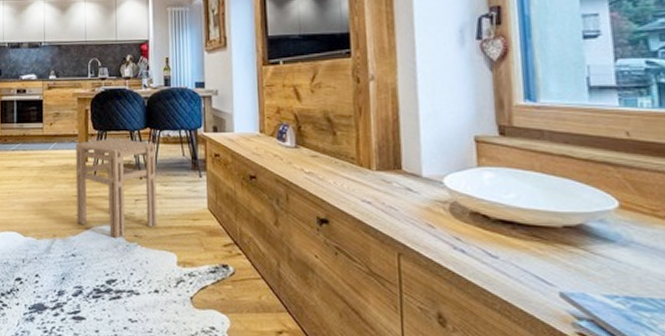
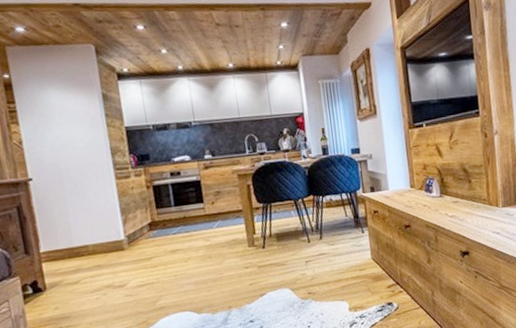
stool: present [75,137,158,239] -> none [241,208,329,299]

